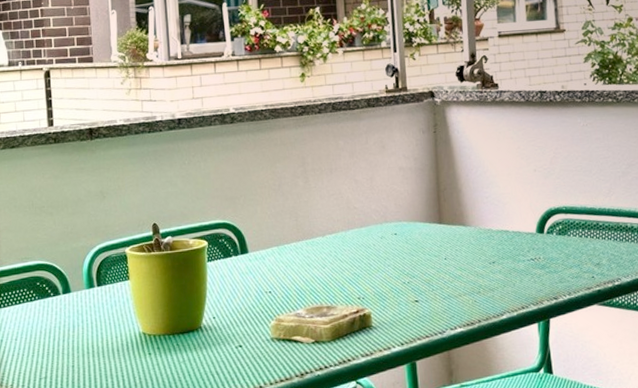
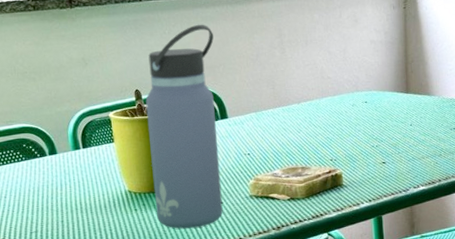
water bottle: none [163,153,242,375] -> present [145,24,223,229]

